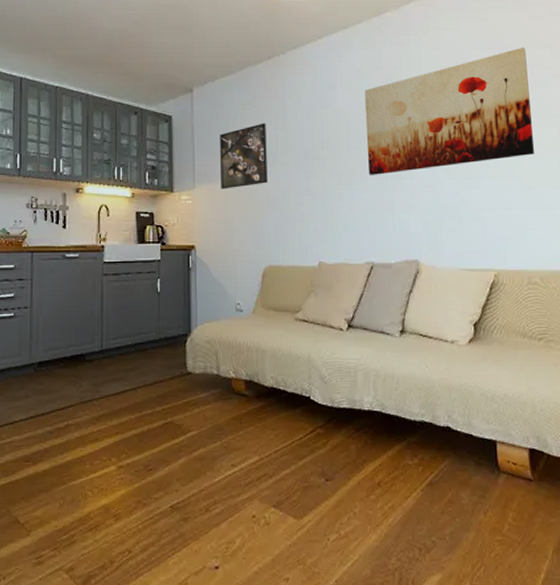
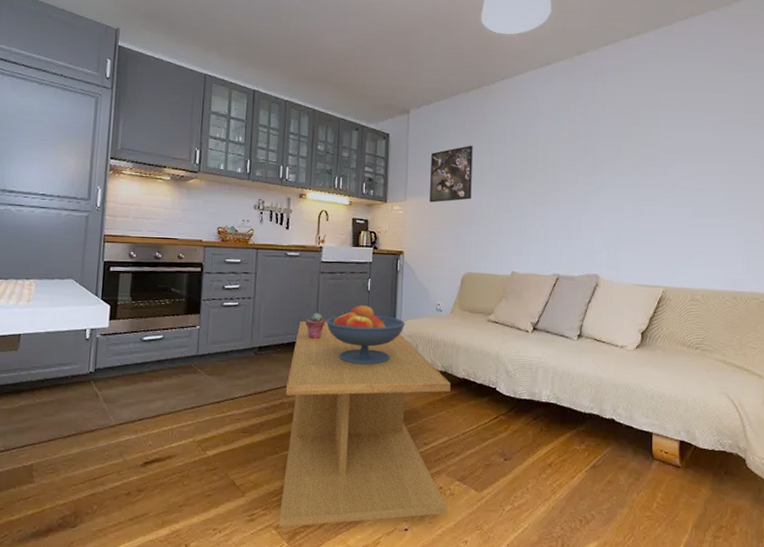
coffee table: none [69,329,262,570] -> present [278,321,451,527]
potted succulent: none [90,320,111,350] -> present [306,312,325,339]
fruit bowl: none [111,308,201,377] -> present [325,304,405,365]
wall art: present [364,47,535,175] -> none [560,91,707,198]

